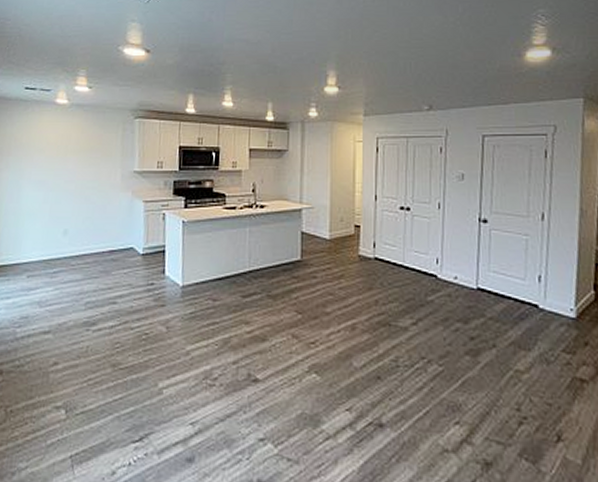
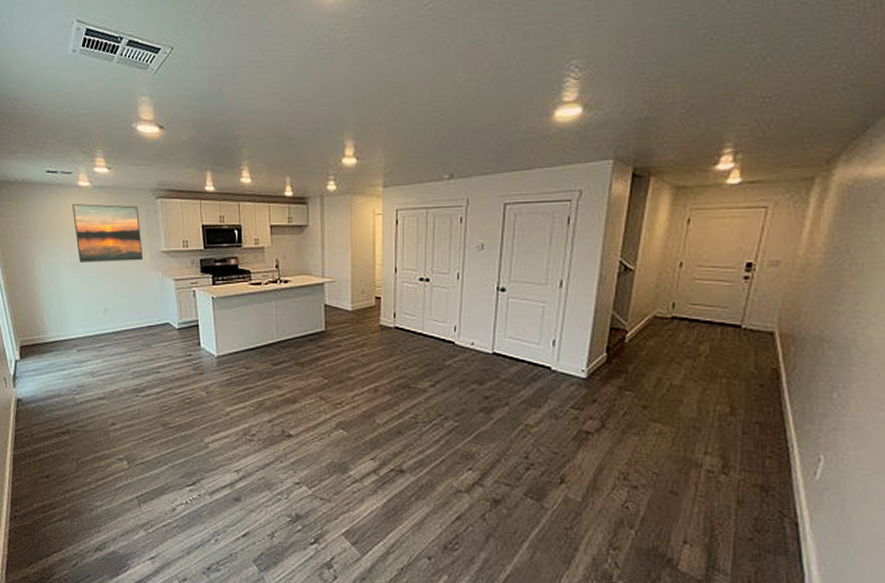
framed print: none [44,121,115,181] -> present [72,204,144,262]

